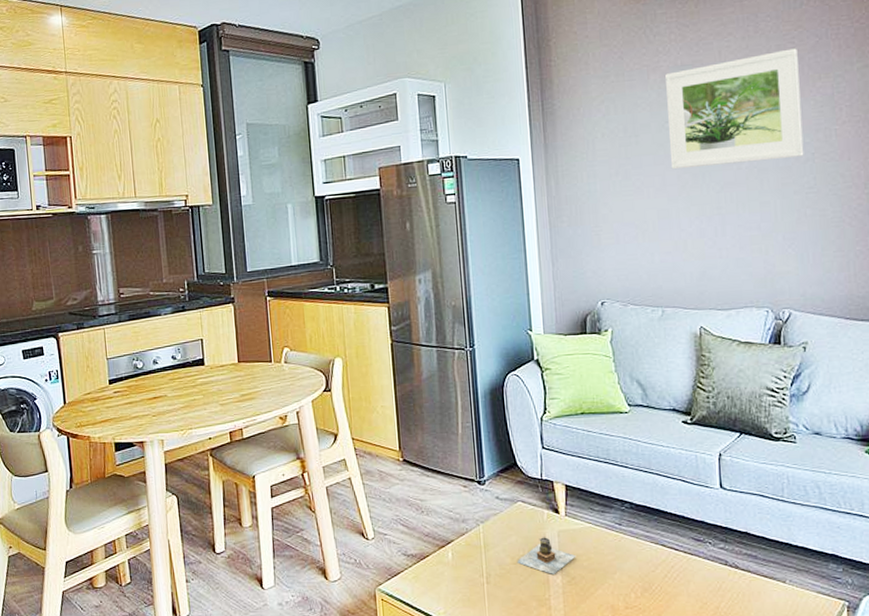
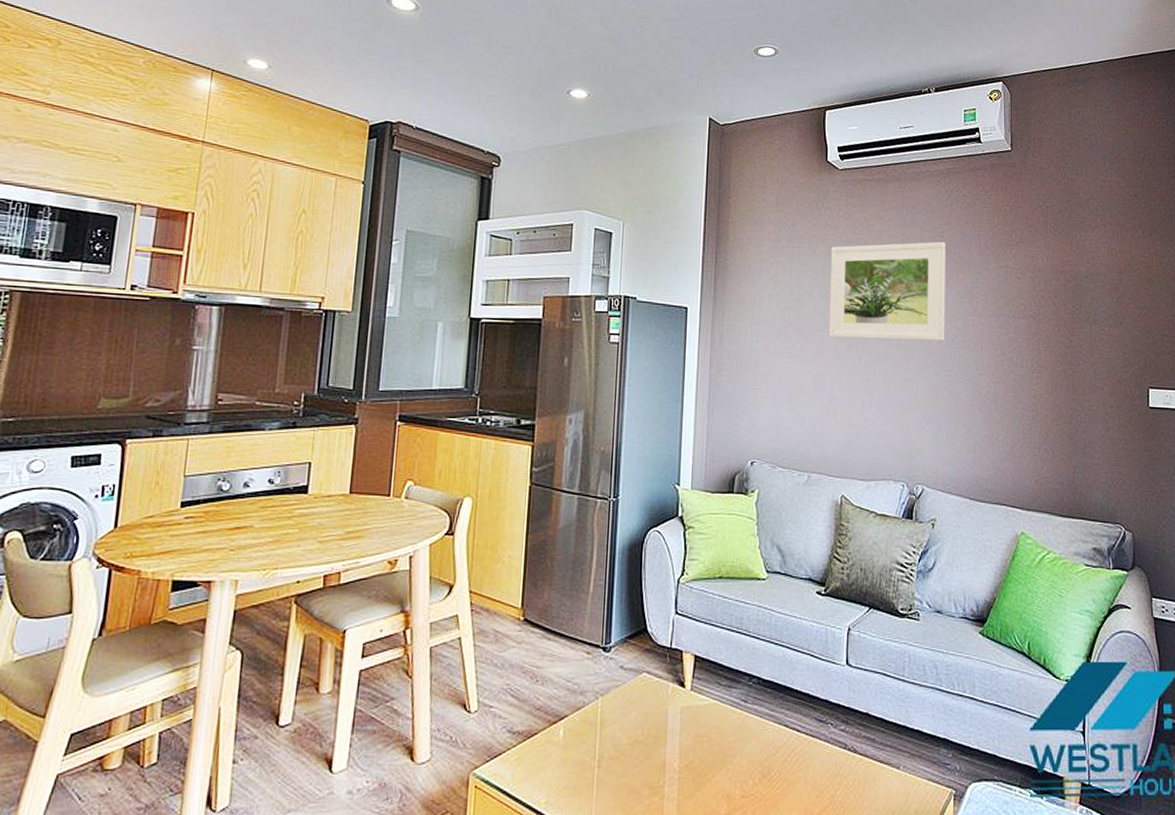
teapot: present [517,537,576,574] -> none [633,714,697,757]

